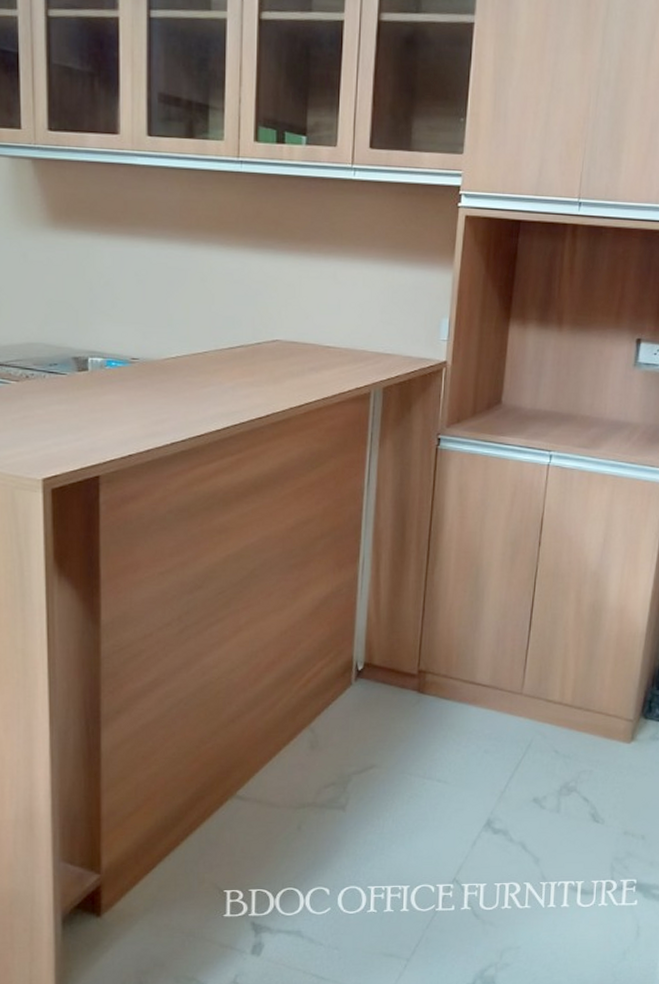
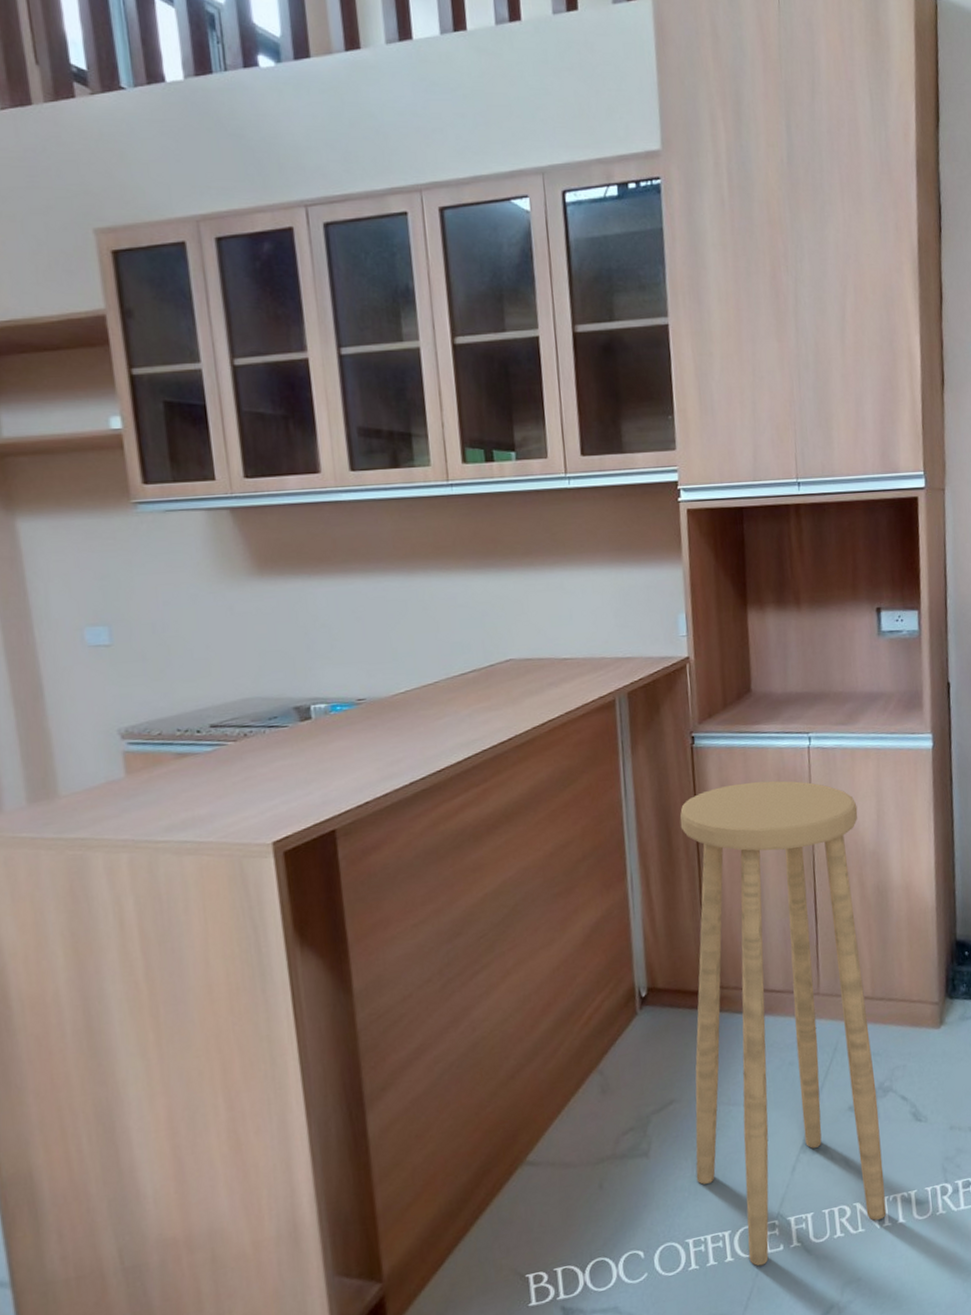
stool: none [385,489,586,920] -> present [679,780,887,1266]

